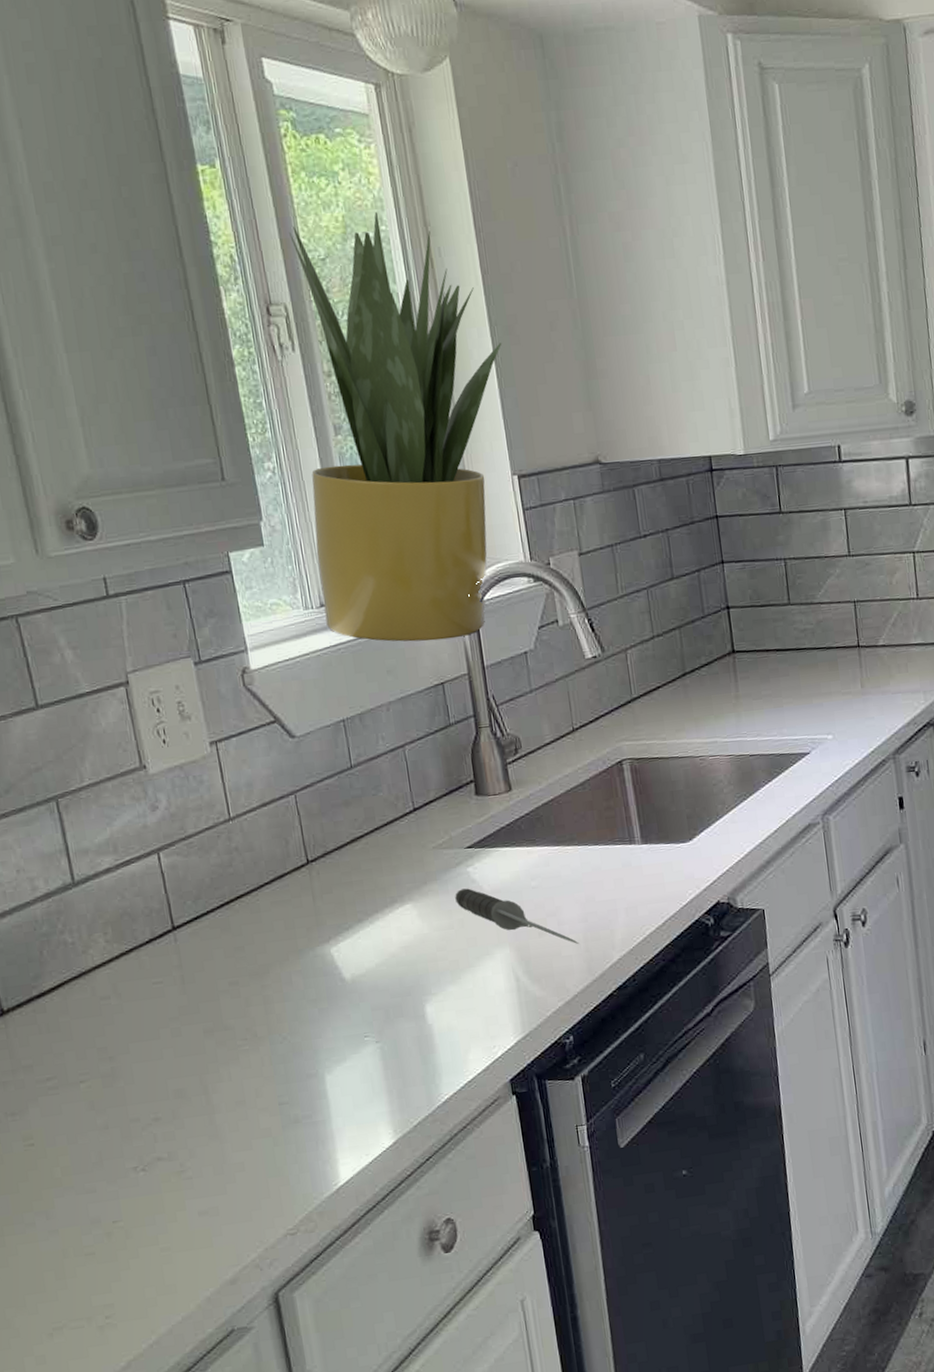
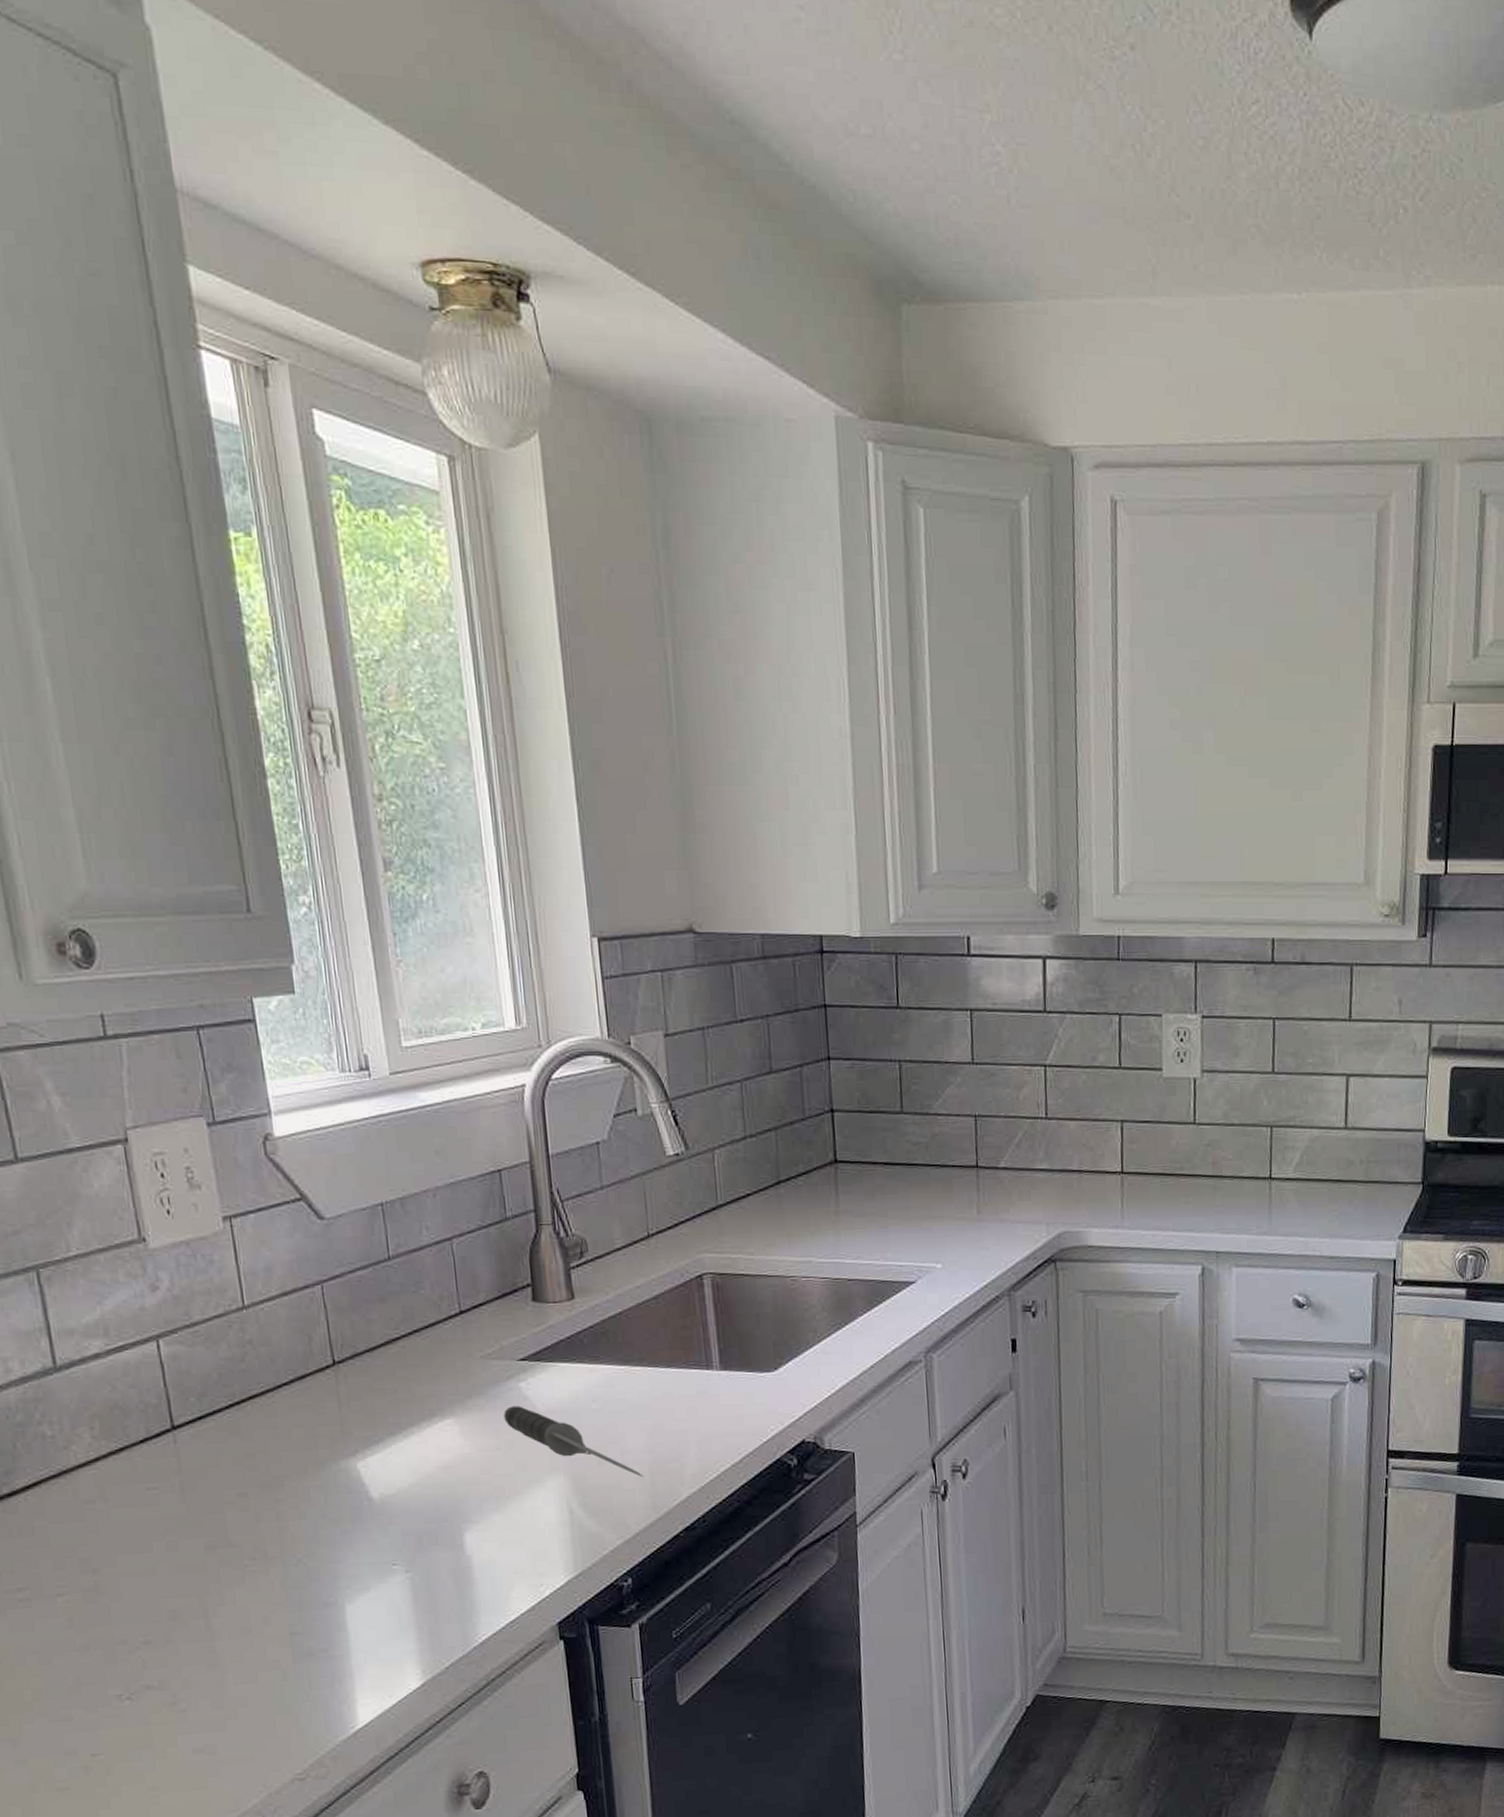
planter: present [289,212,502,642] -> none [339,611,587,1121]

